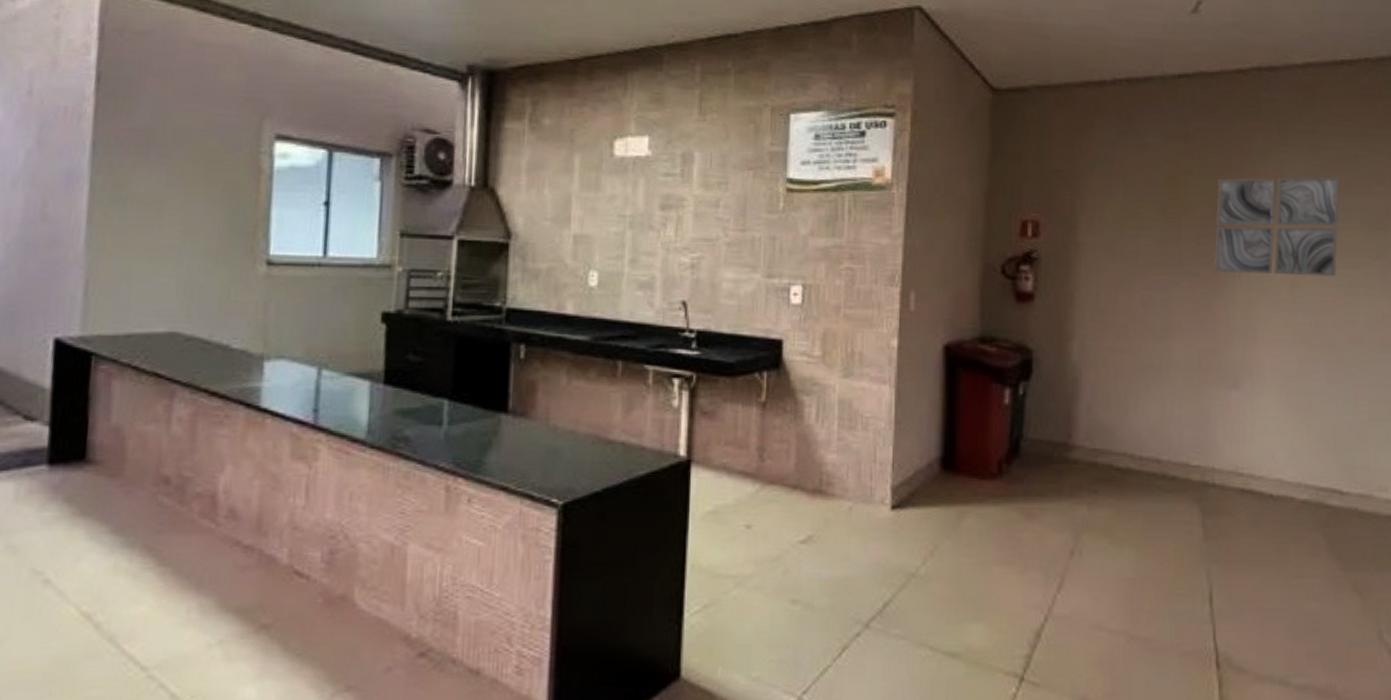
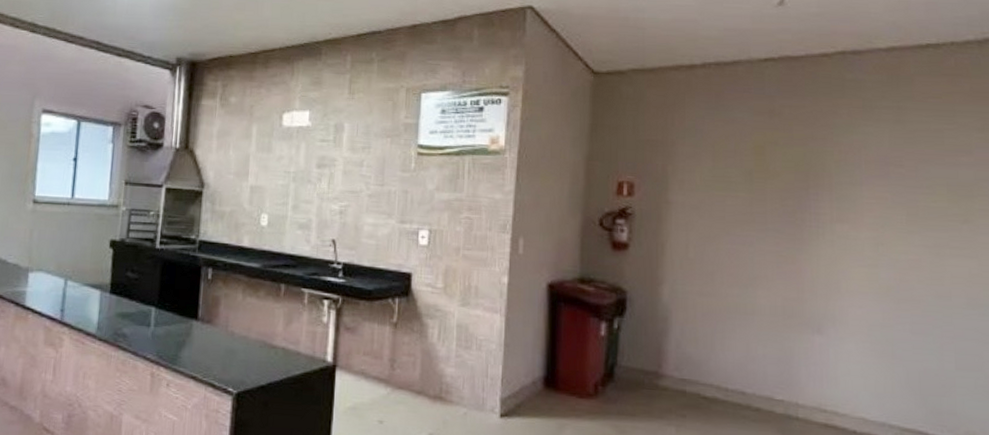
wall art: present [1215,176,1340,277] -> none [799,147,925,238]

